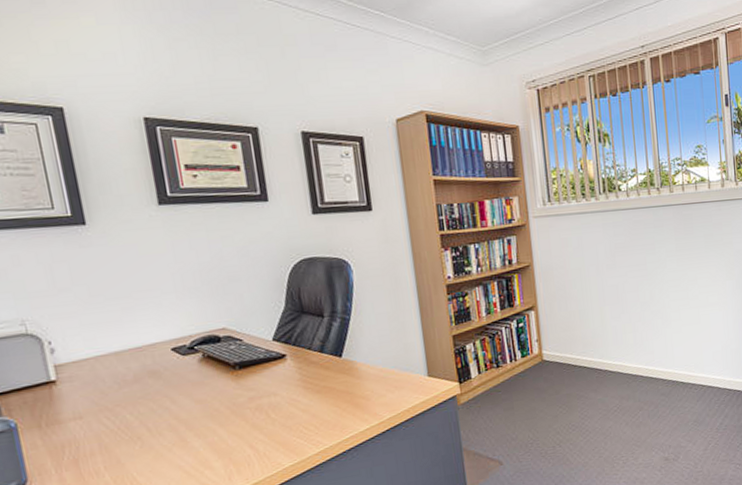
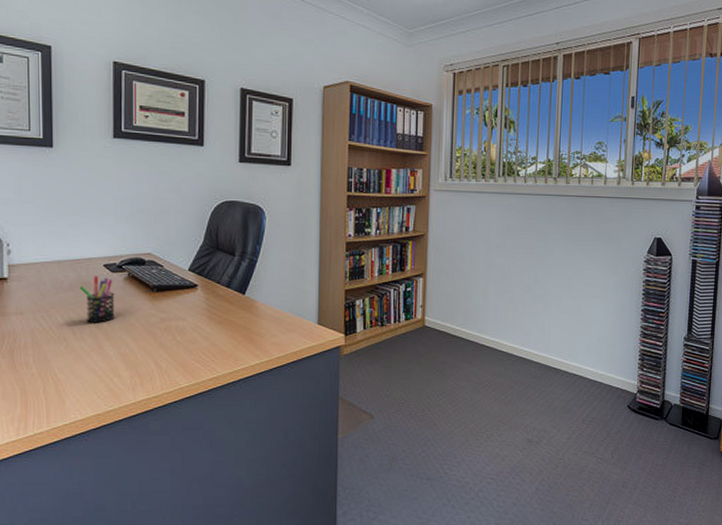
pen holder: none [146,362,195,416] -> present [79,276,115,323]

